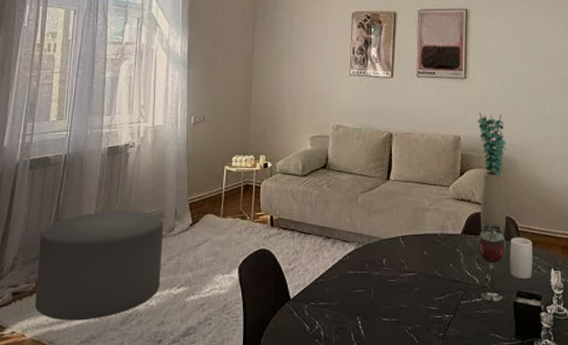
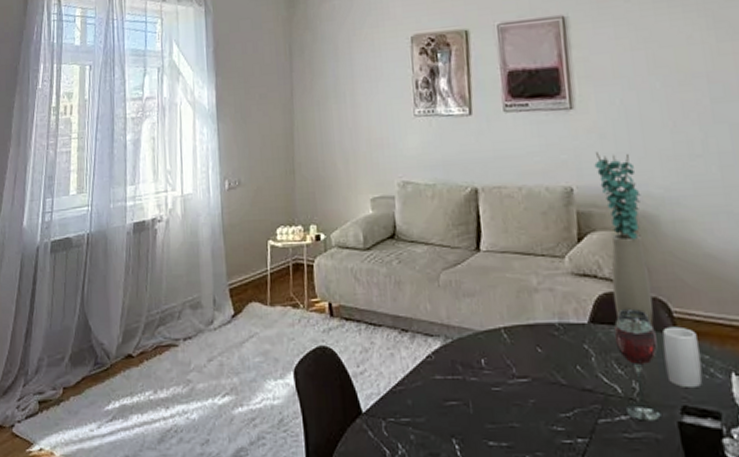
pouf: present [35,211,164,321] -> none [63,299,202,437]

